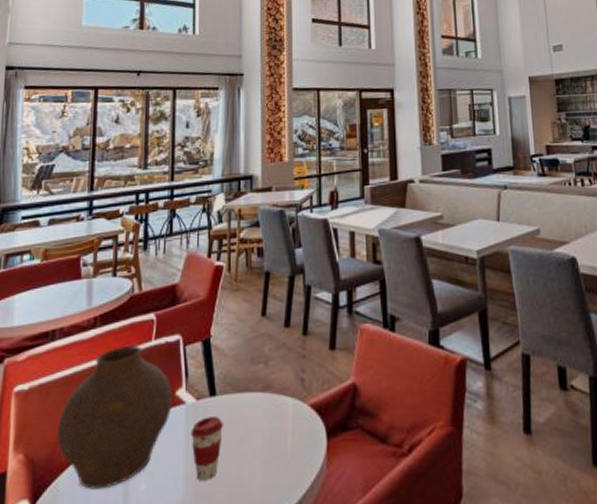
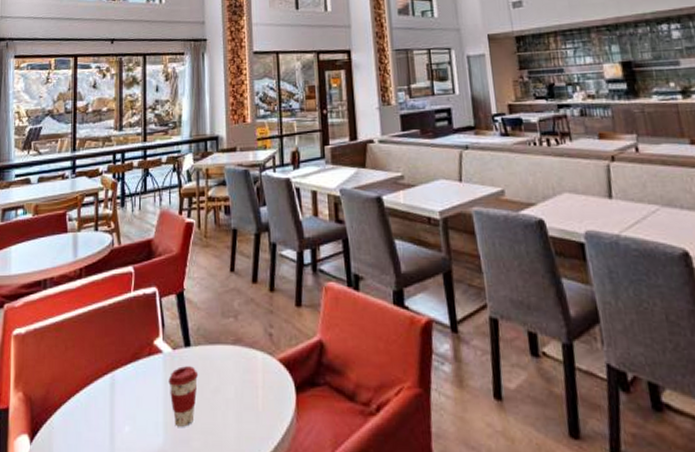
vase: present [57,346,172,490] -> none [51,296,151,429]

